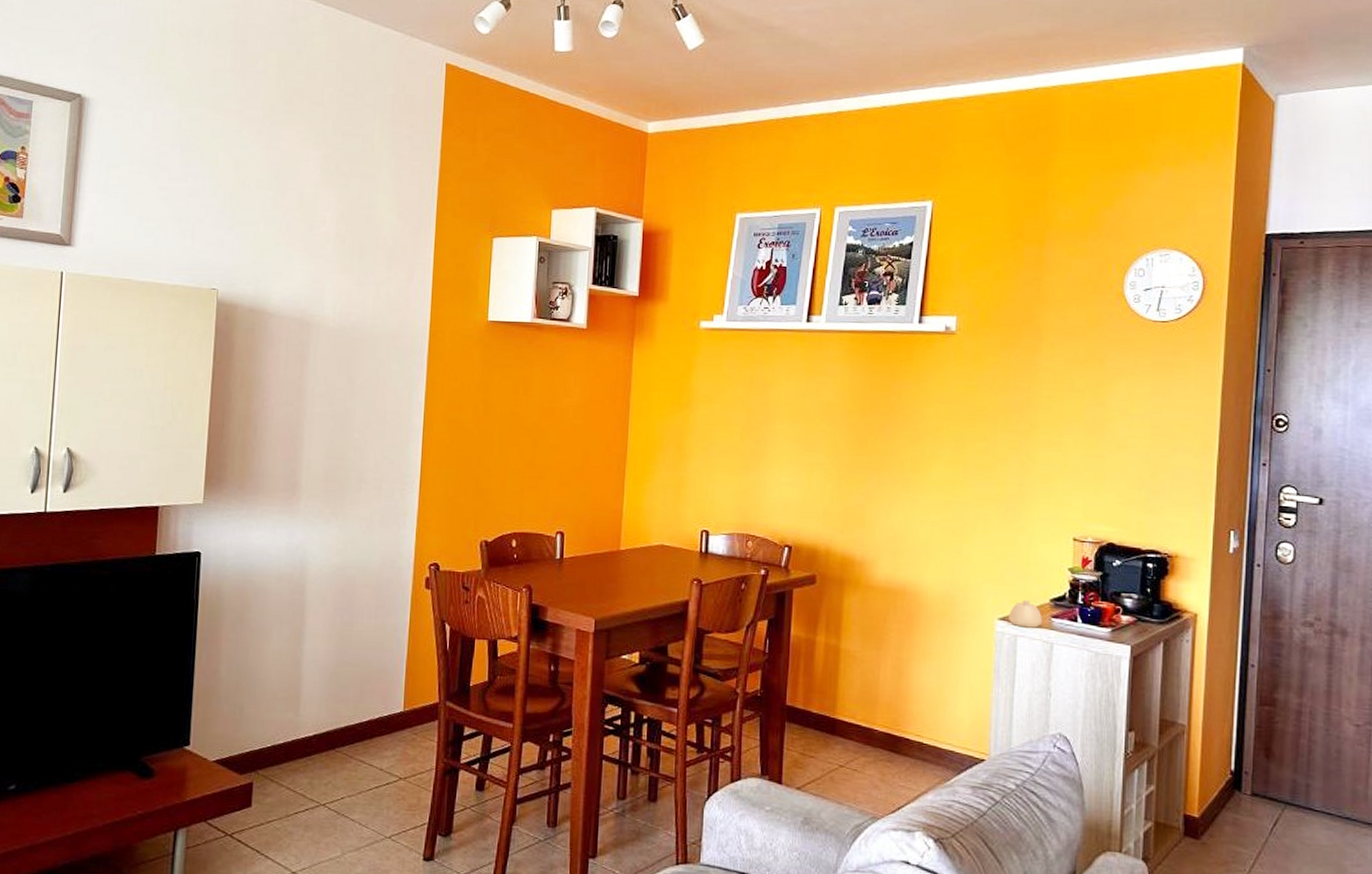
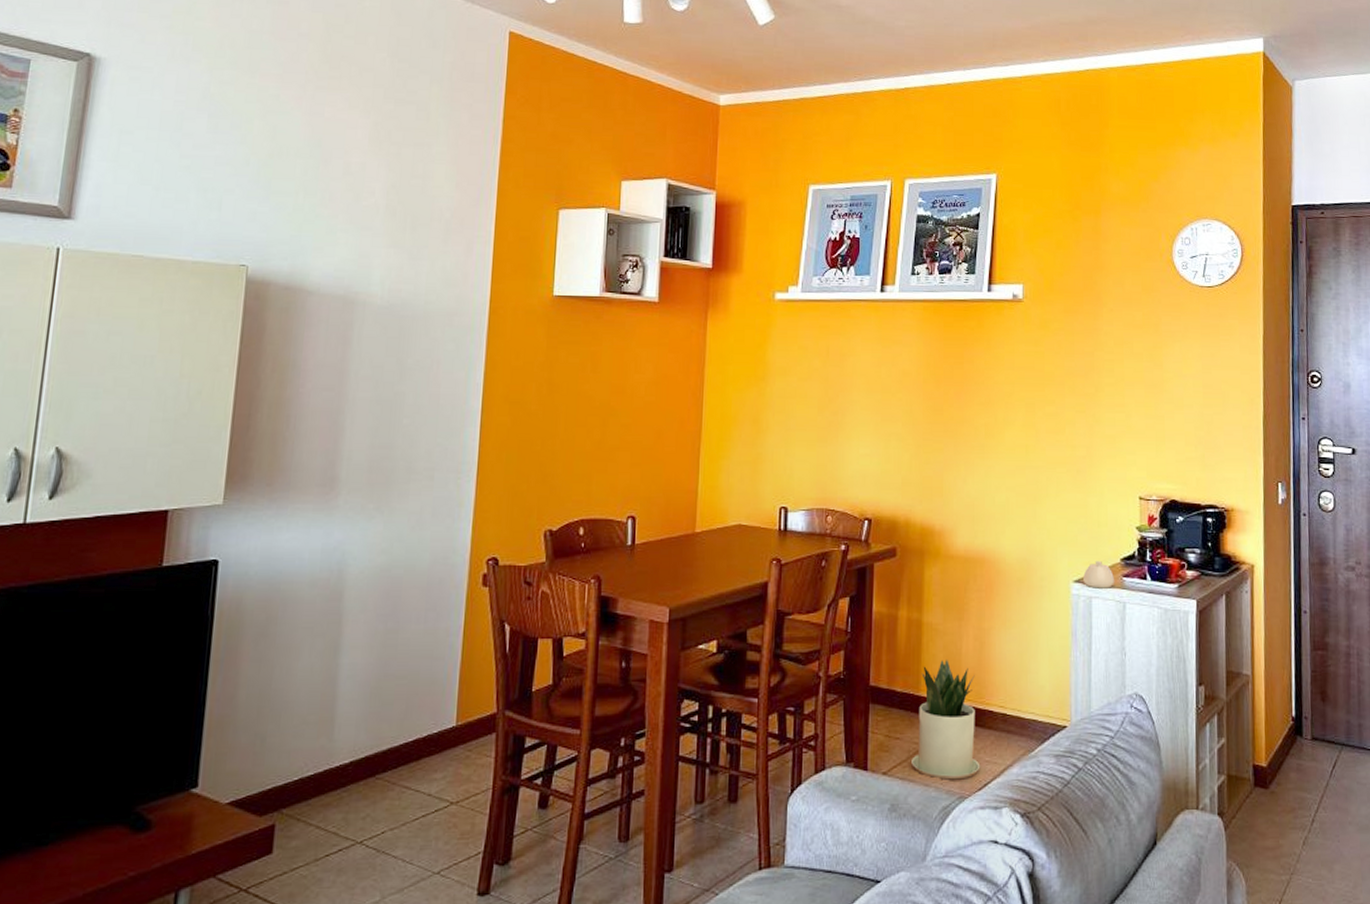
planter: none [825,685,895,801] -> present [911,659,981,780]

